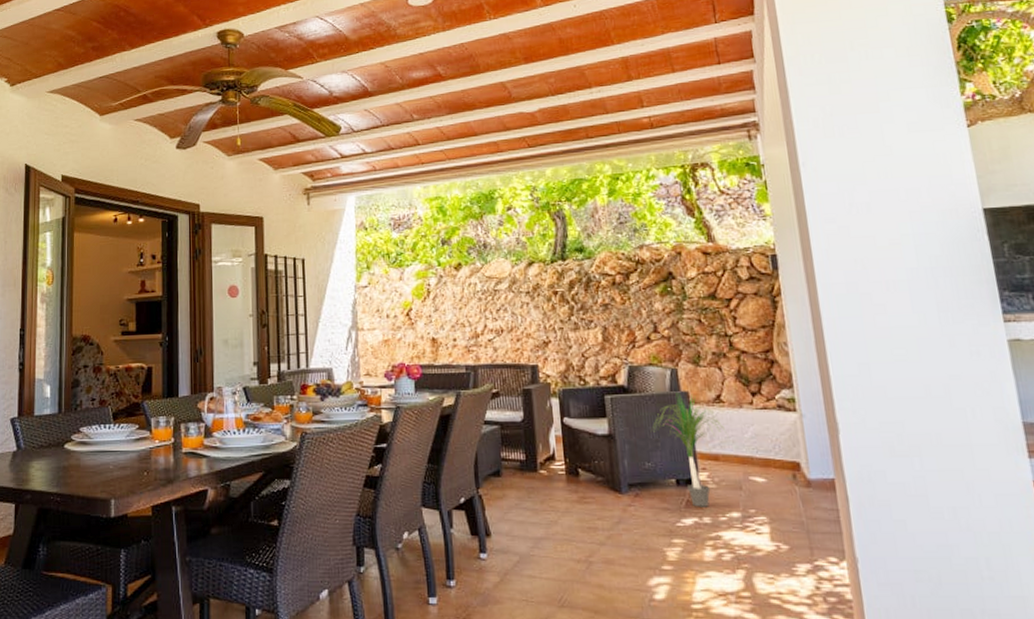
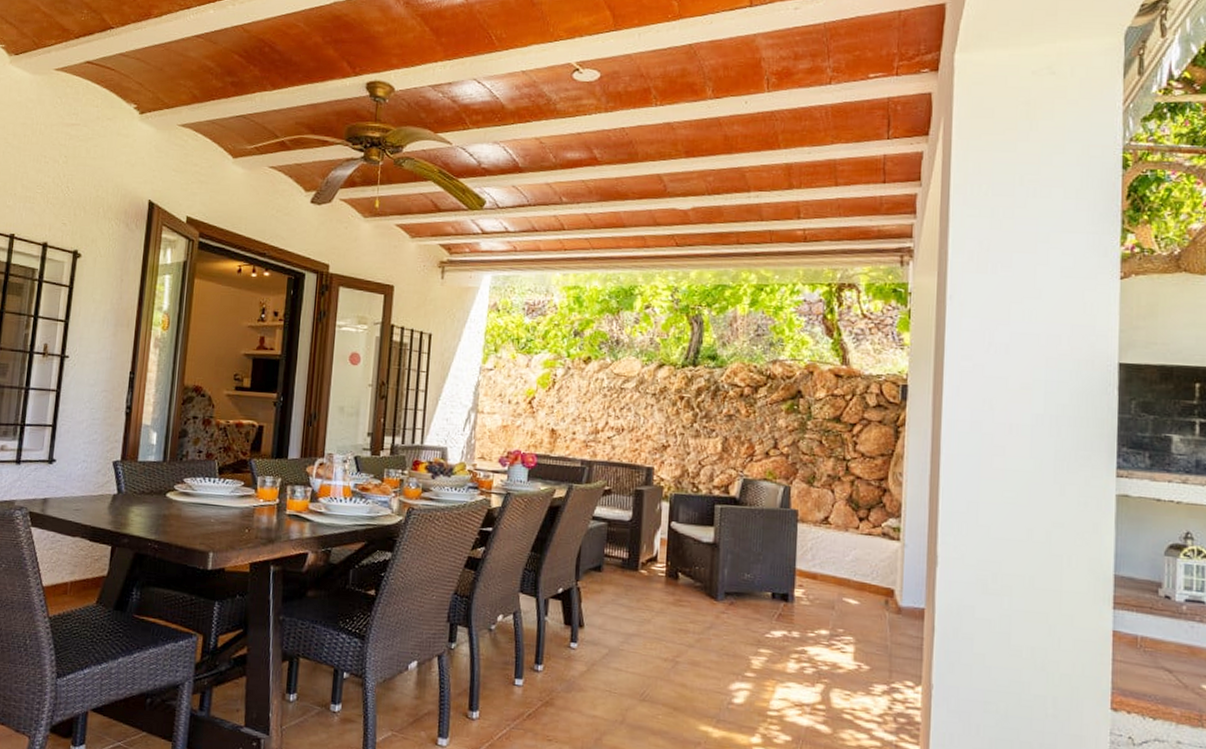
potted plant: present [653,393,727,507] -> none [757,510,829,622]

